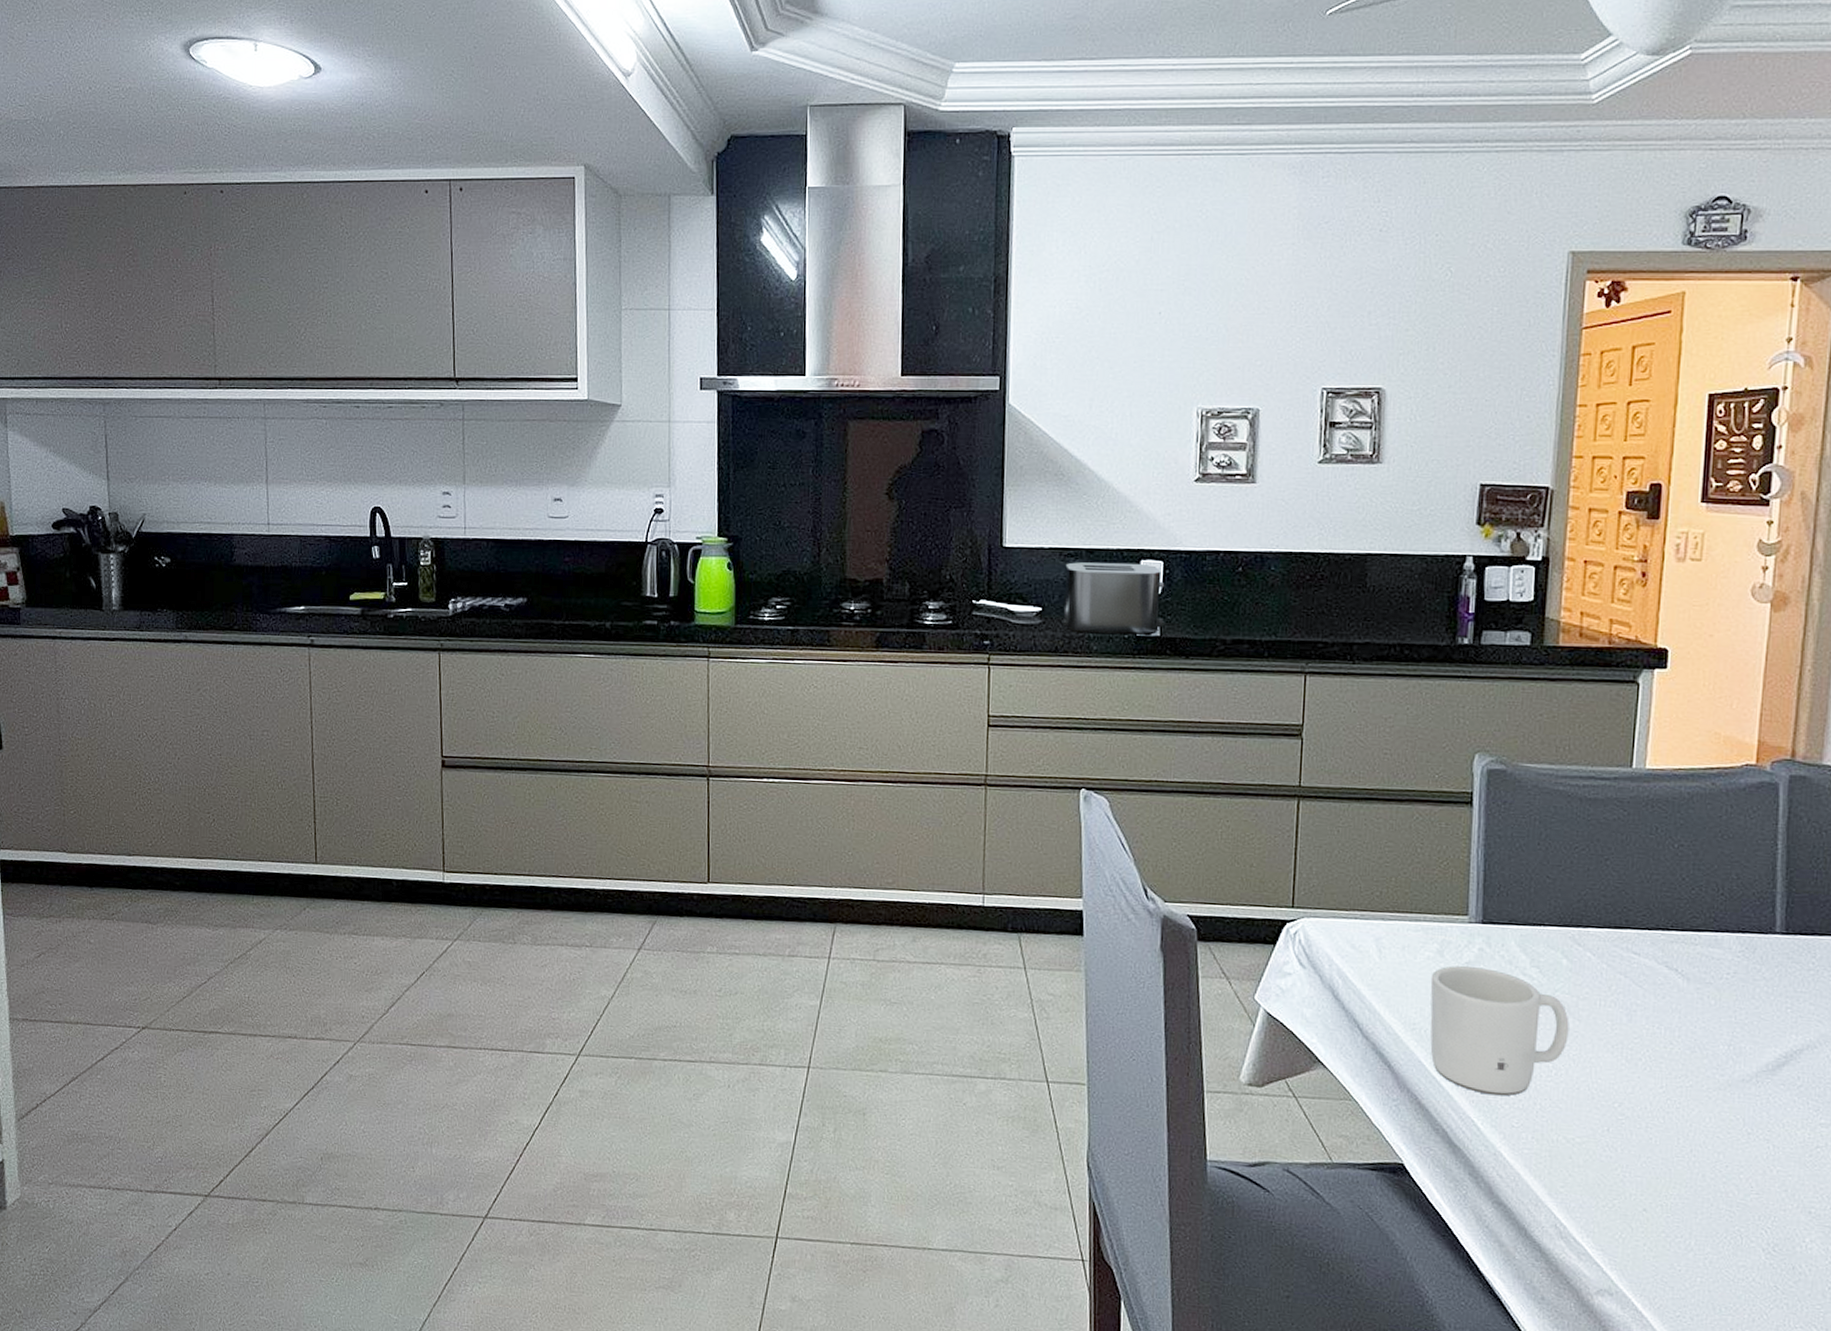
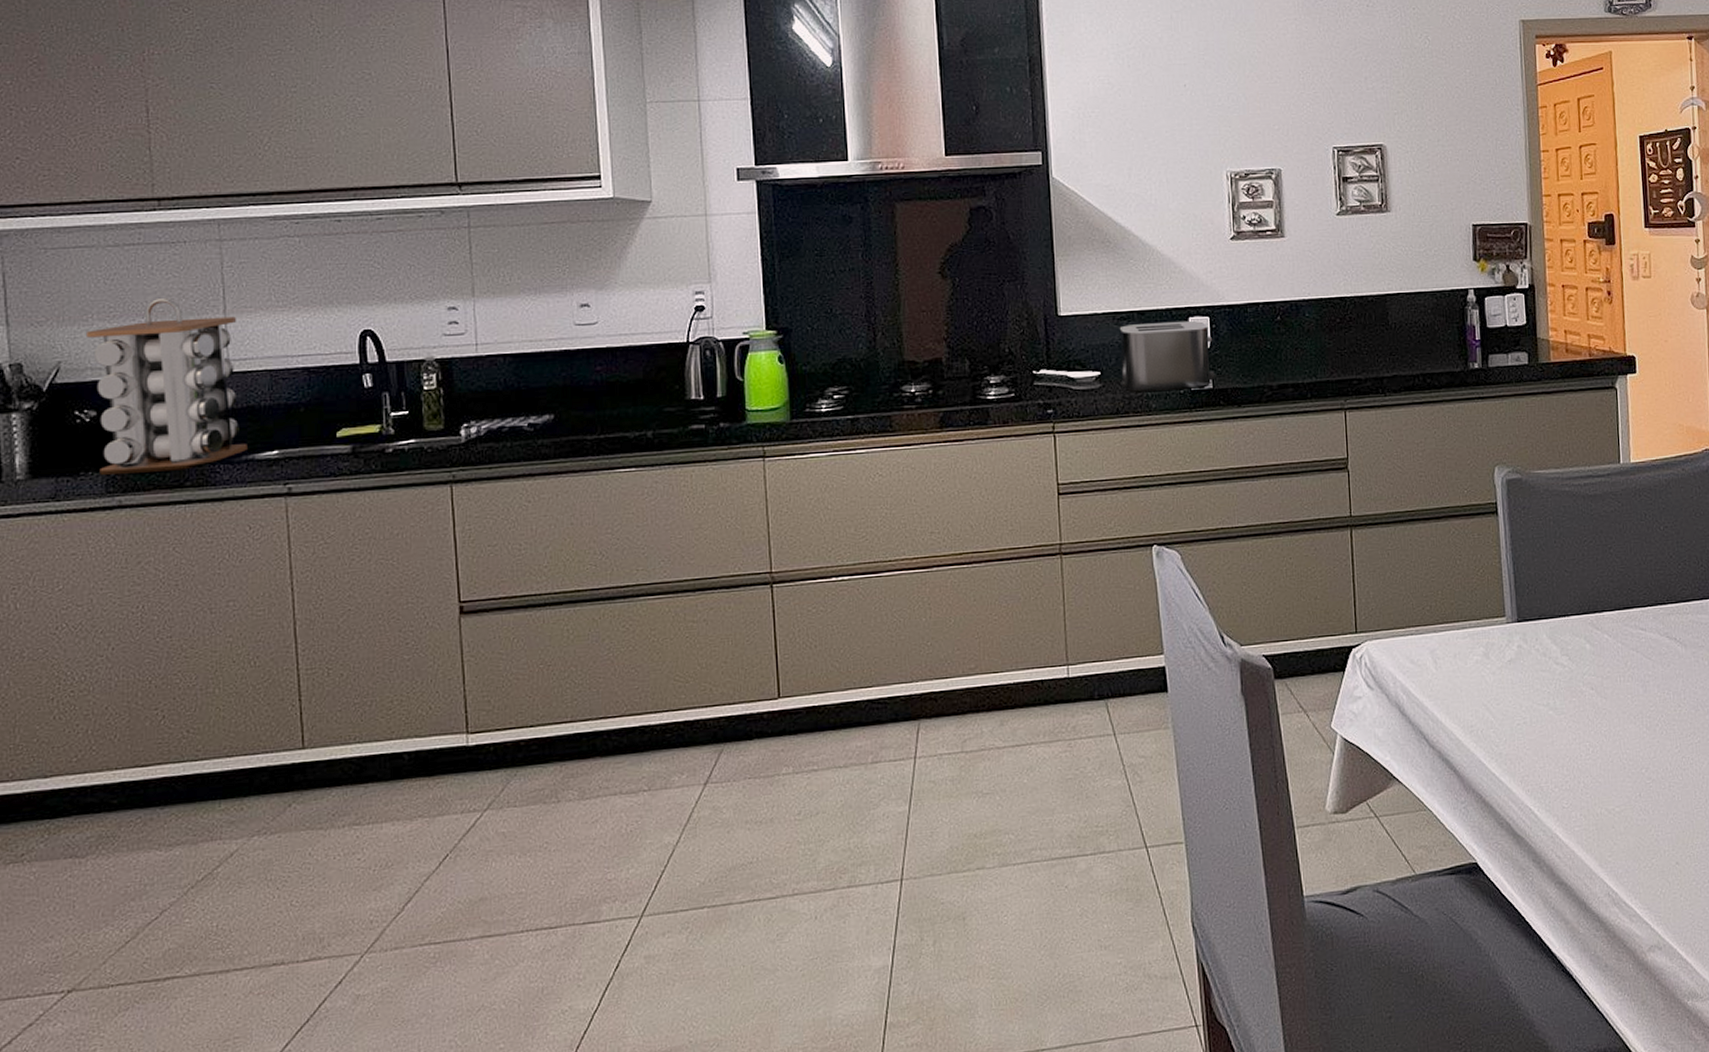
spice rack: none [164,465,281,617] -> present [87,297,247,476]
mug: present [1430,966,1569,1096] -> none [1481,663,1599,782]

